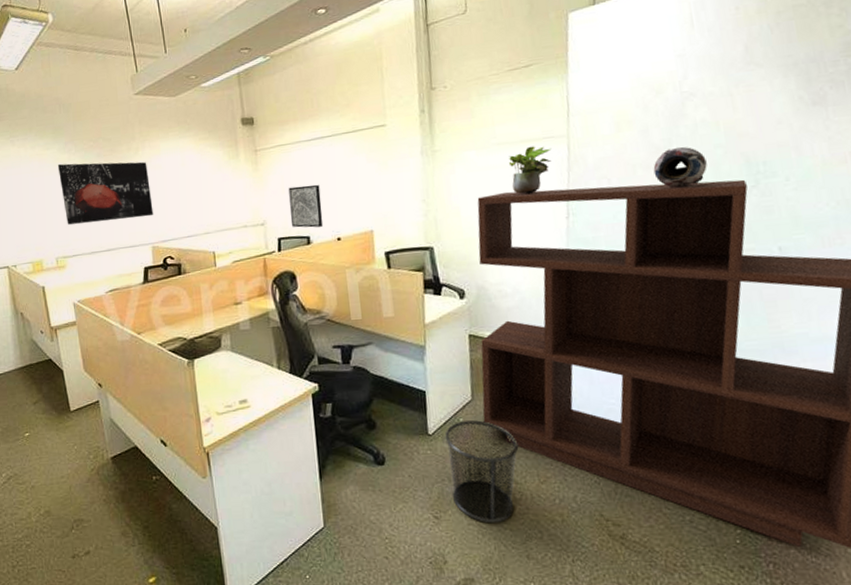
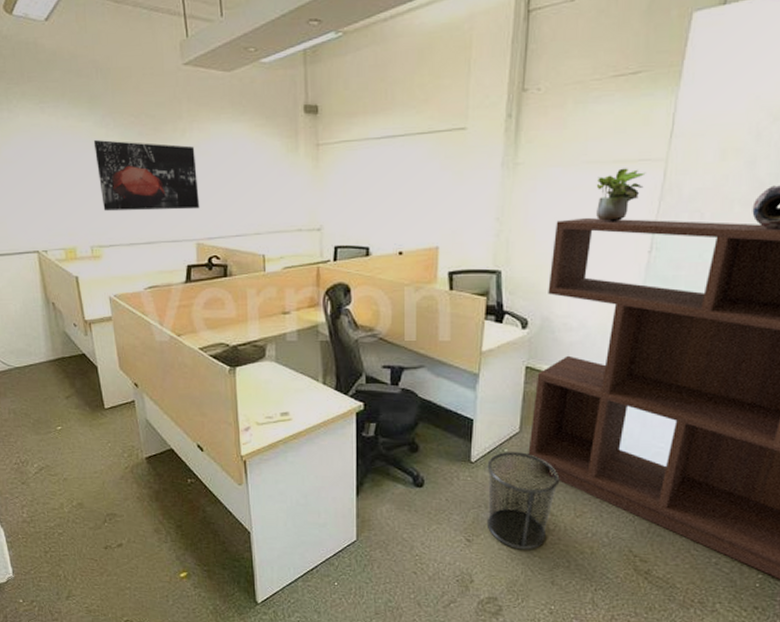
wall art: present [288,184,323,228] -> none [351,190,386,238]

